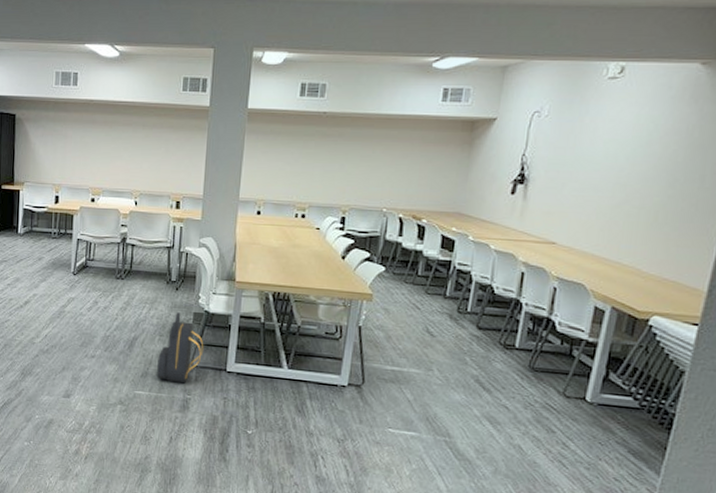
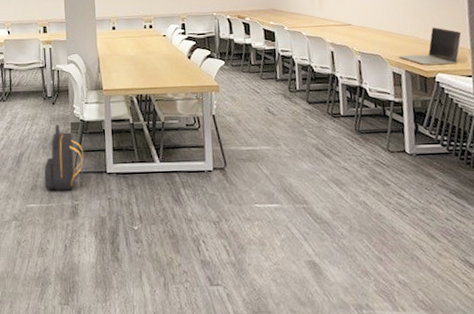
laptop: none [607,259,701,308] -> present [398,27,462,66]

